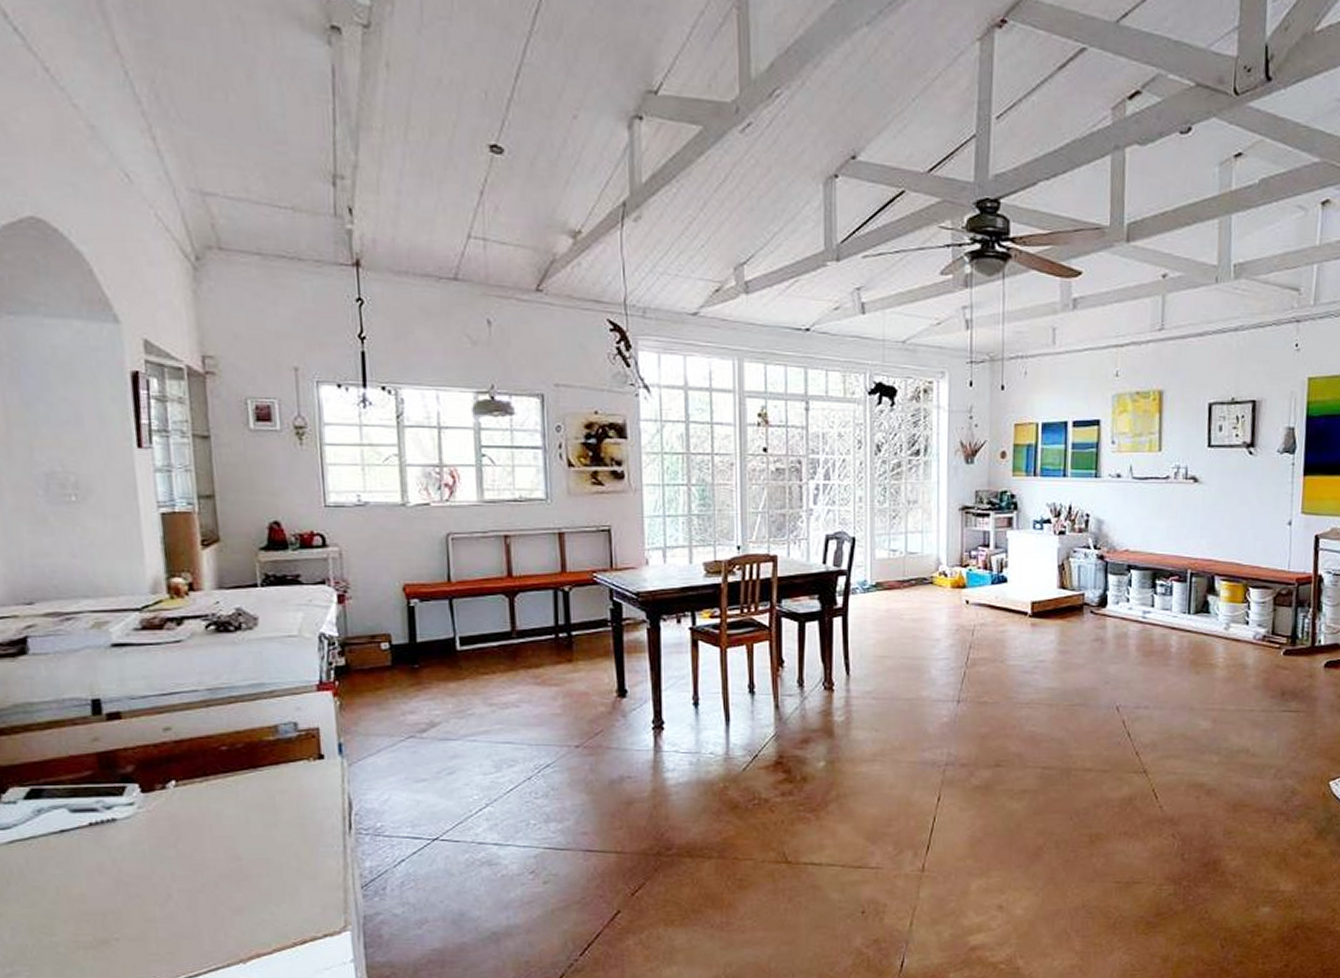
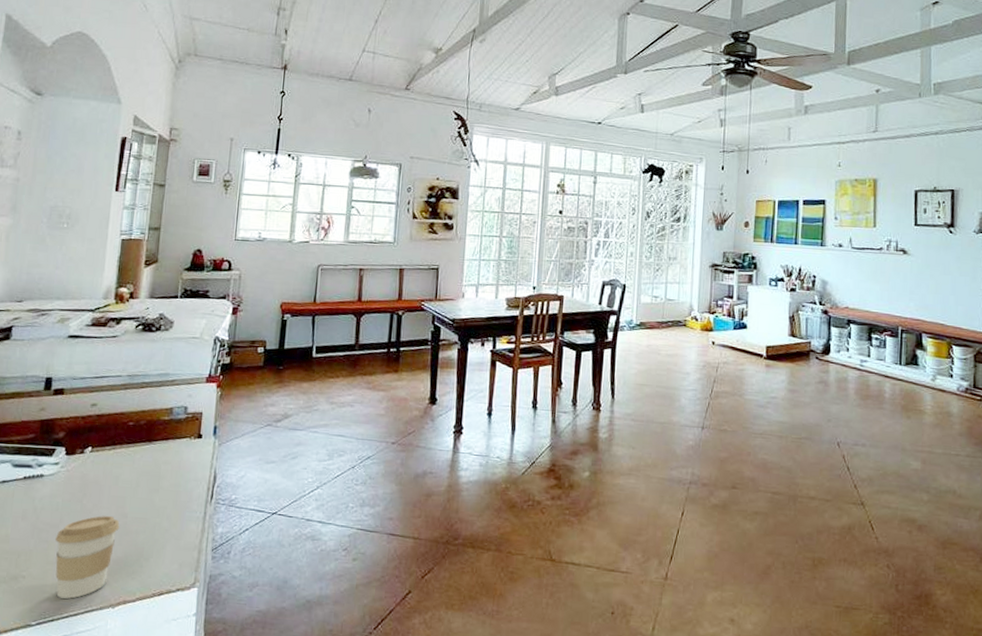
coffee cup: none [149,860,234,959] -> present [55,516,120,599]

